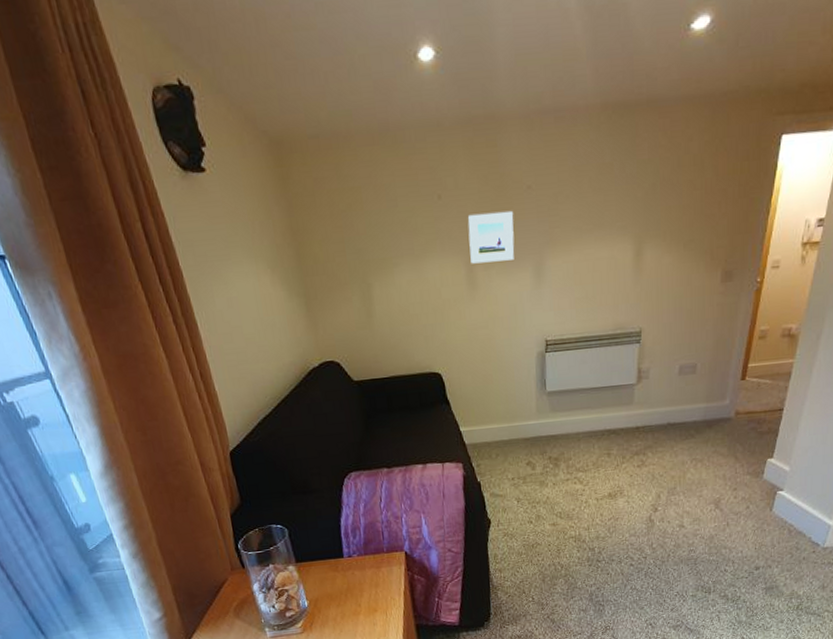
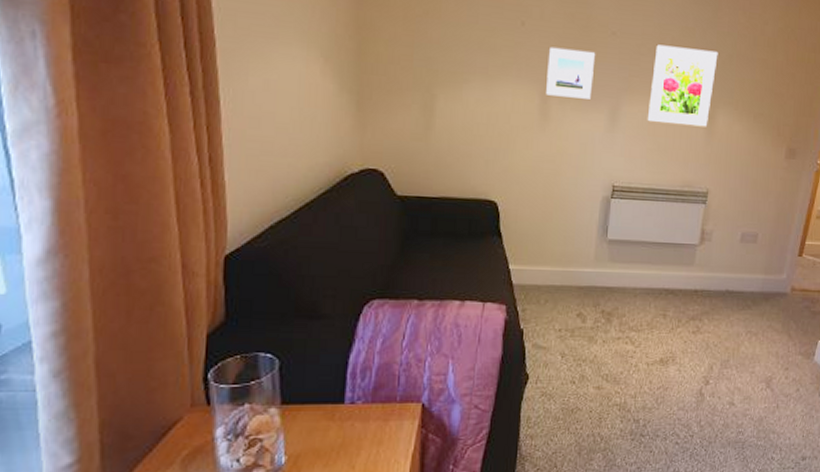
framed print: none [572,183,640,271] -> present [647,44,718,127]

